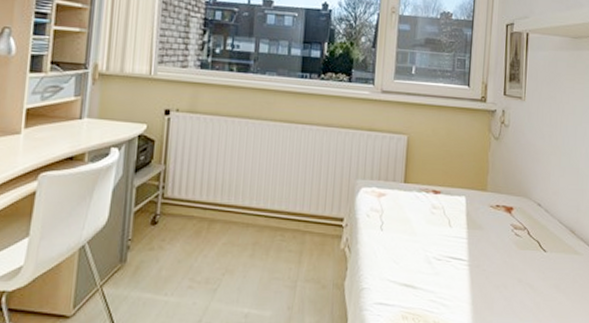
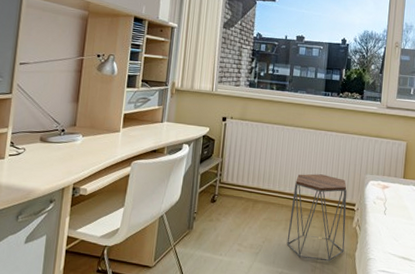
side table: none [254,181,333,295] -> present [286,174,347,262]

